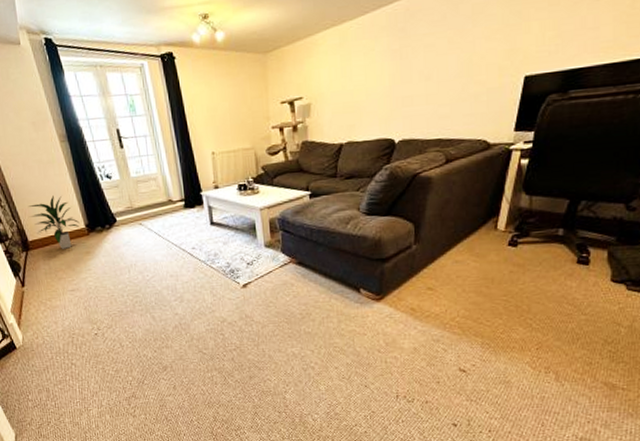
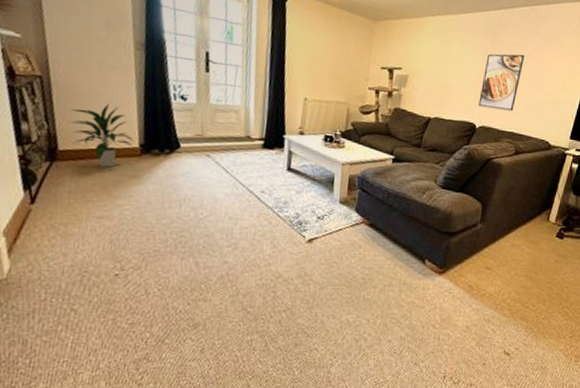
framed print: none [394,44,445,119] -> present [478,54,525,111]

